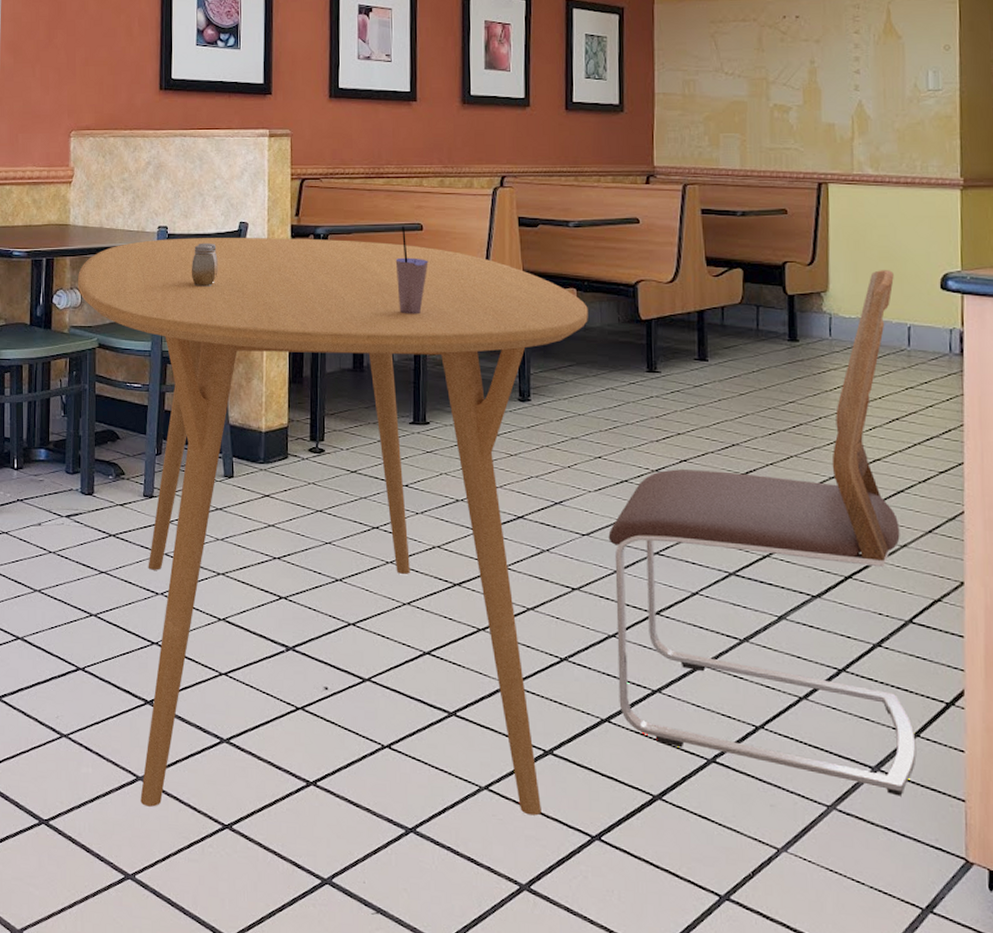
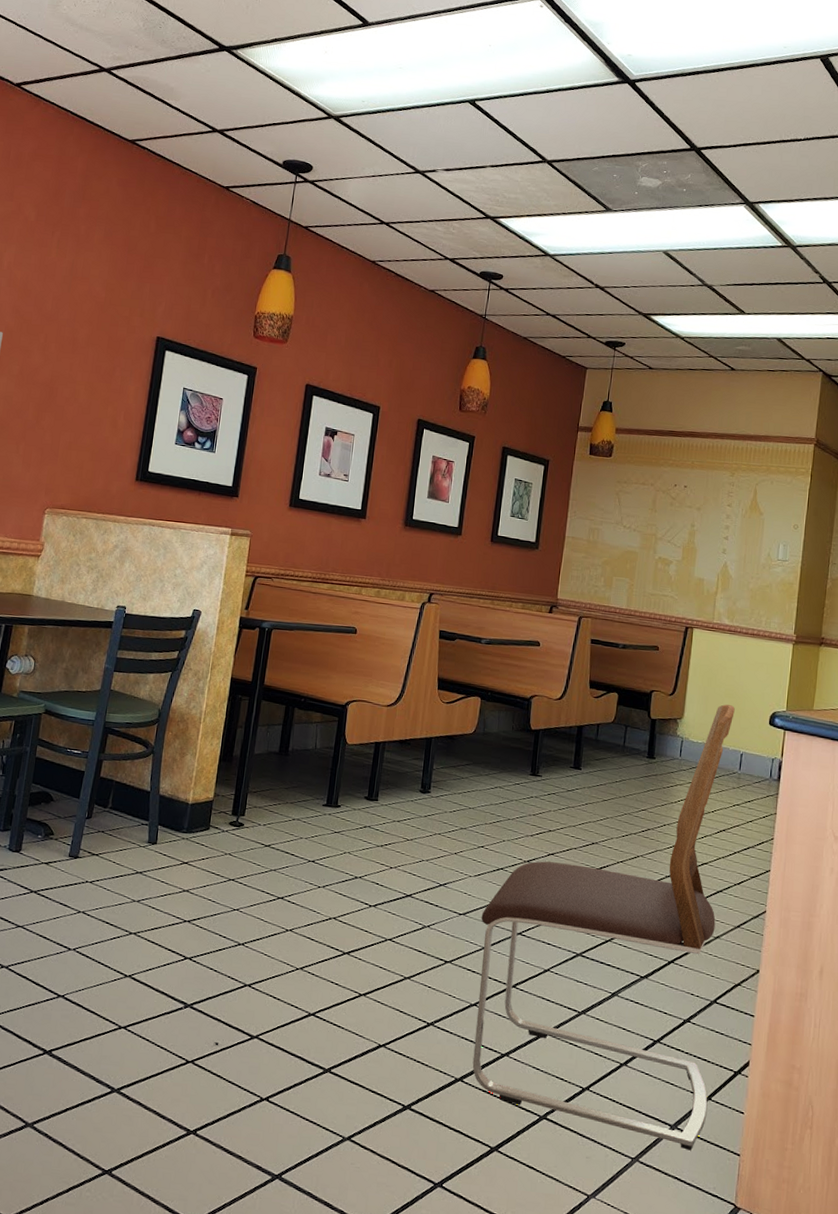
dining table: present [77,238,588,816] -> none [26,617,488,1164]
salt and pepper shaker: present [191,243,218,287] -> none [142,625,169,666]
straw: present [395,226,429,315] -> none [326,628,358,708]

